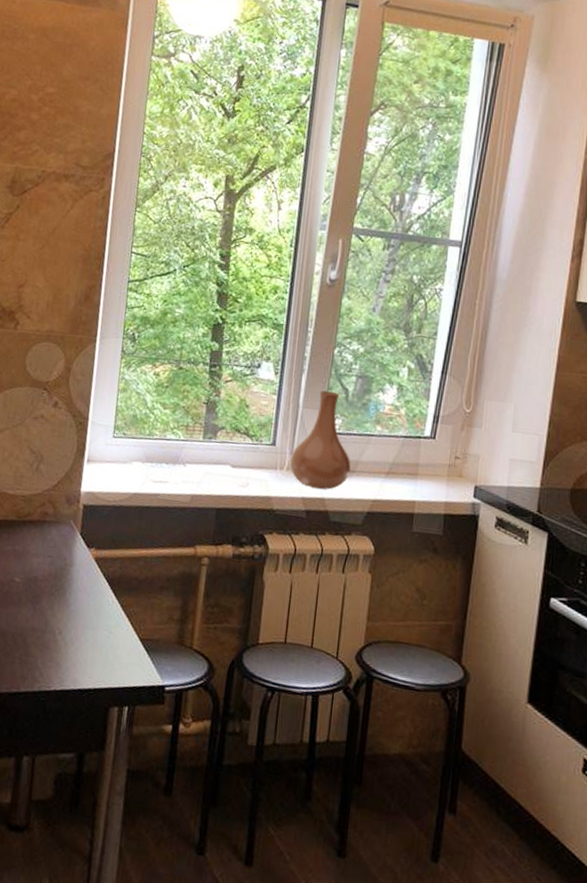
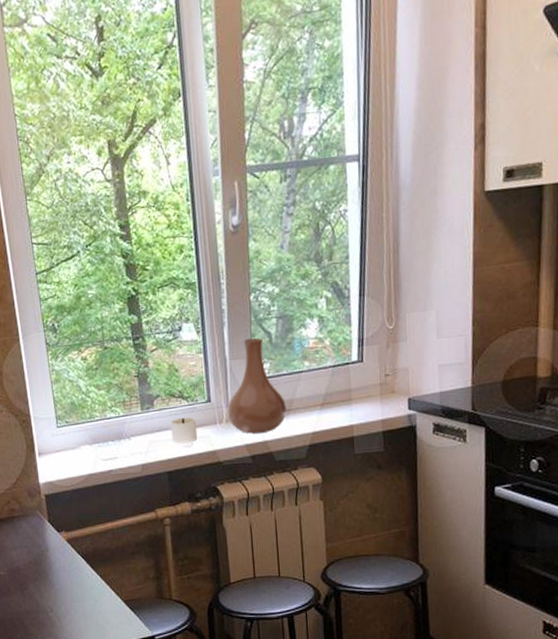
candle: none [228,454,257,483] -> present [170,417,198,444]

